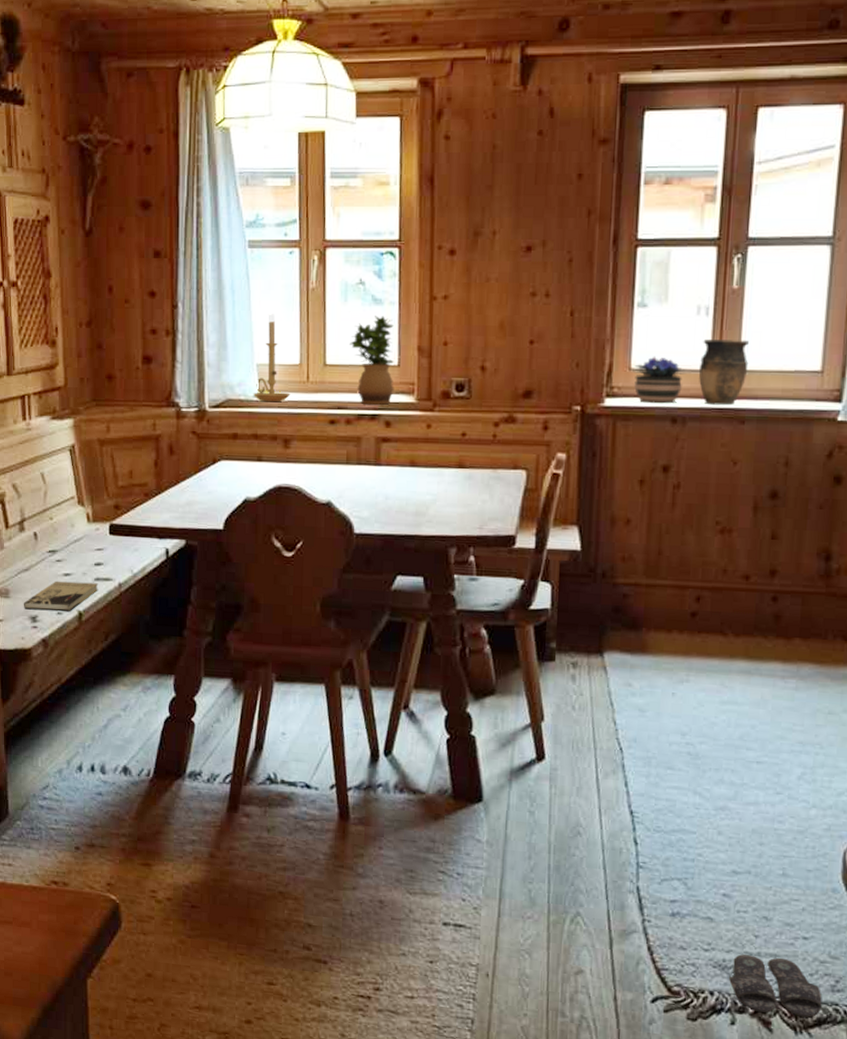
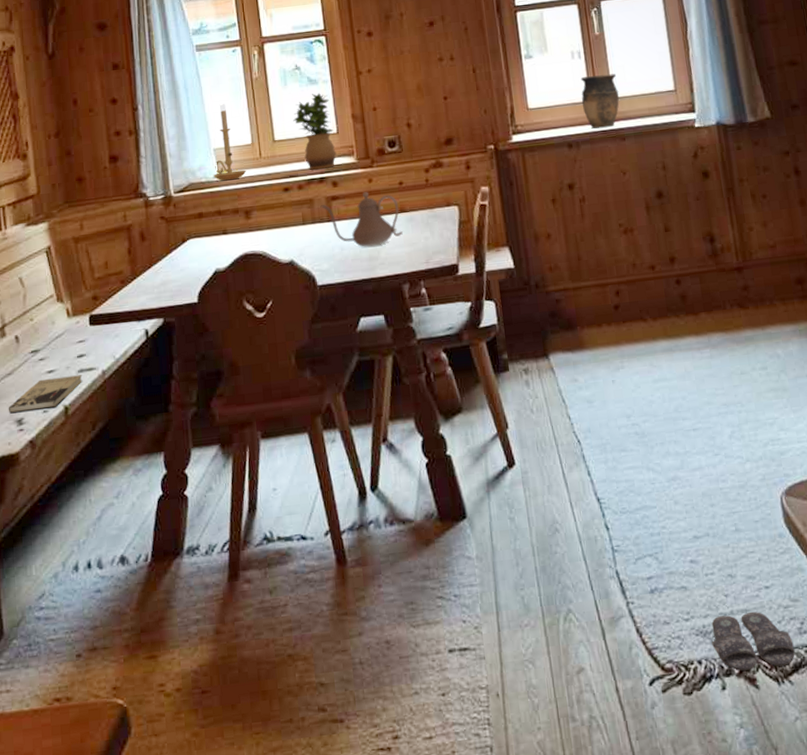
teapot: none [368,437,458,501] -> present [320,191,403,247]
potted flower: present [633,356,686,405] -> none [531,96,572,136]

